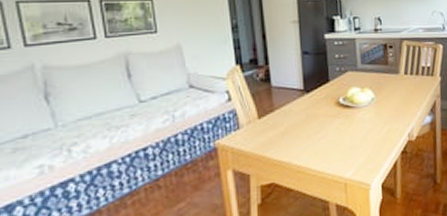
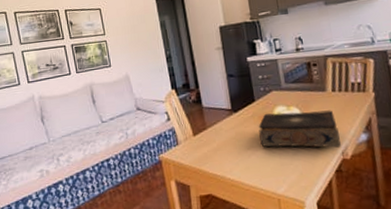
book: none [331,92,408,130] -> present [258,110,341,148]

